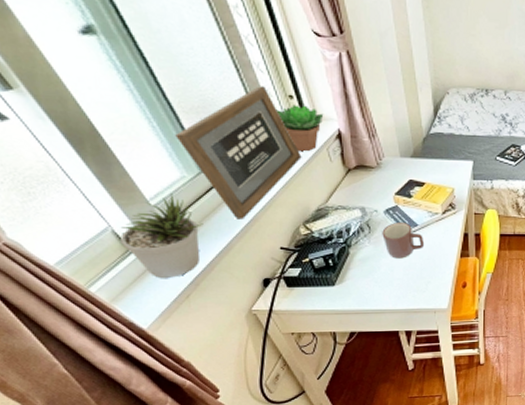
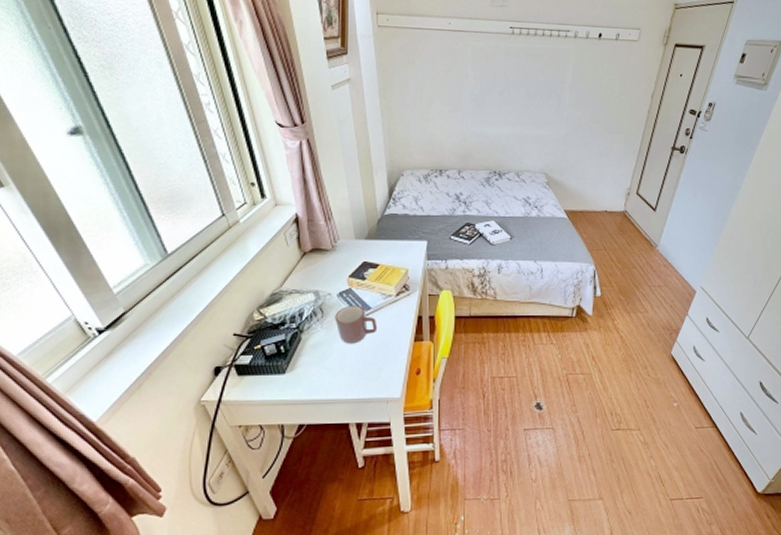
potted plant: present [121,193,204,278] -> none [82,281,161,367]
picture frame: present [175,86,302,219] -> none [143,175,260,306]
succulent plant: present [276,104,324,152] -> none [238,191,283,237]

